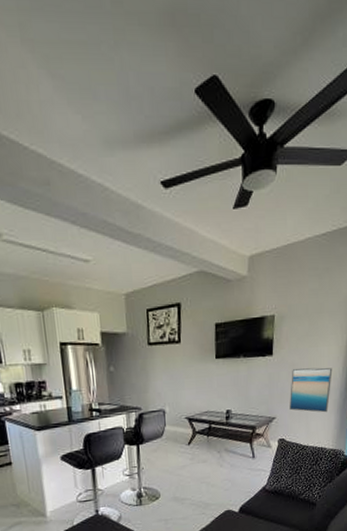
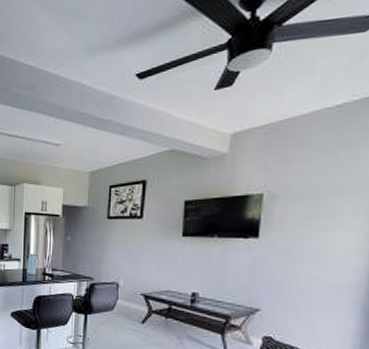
wall art: present [290,367,333,413] -> none [282,254,353,314]

